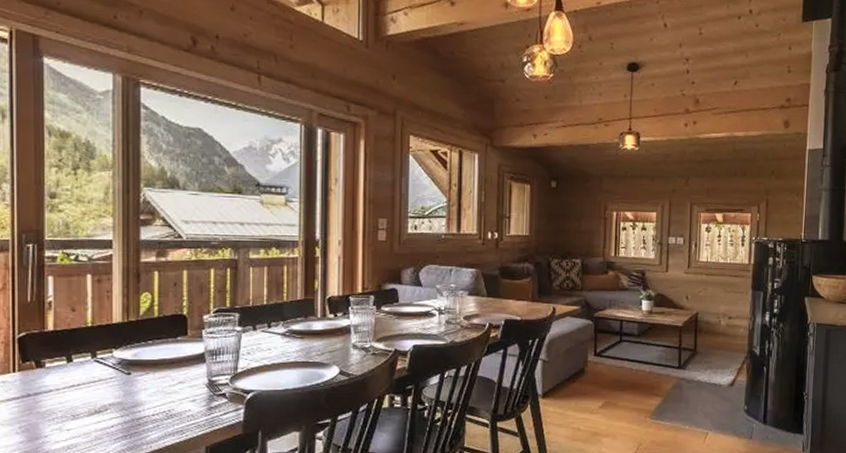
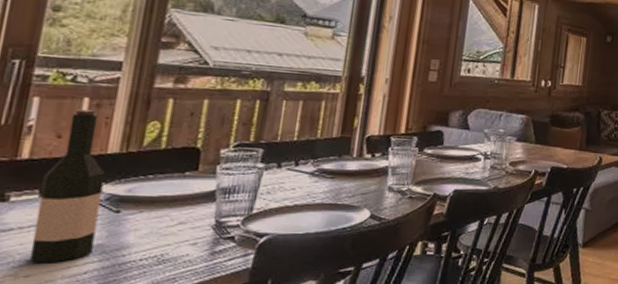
wine bottle: none [67,285,114,419] -> present [29,109,105,263]

